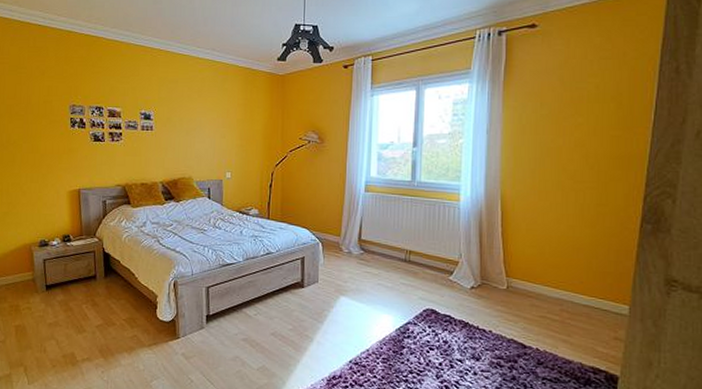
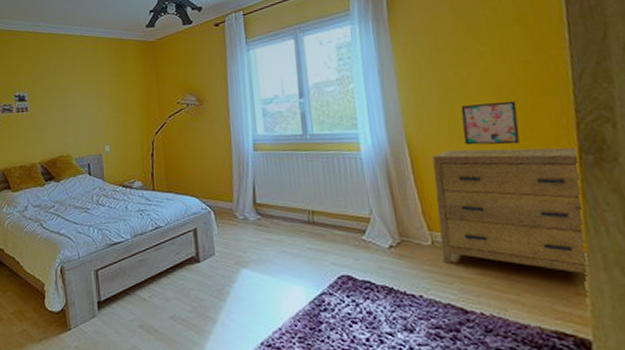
dresser: none [514,208,638,324] -> present [432,147,591,275]
wall art: none [549,170,599,209] -> present [460,100,520,146]

